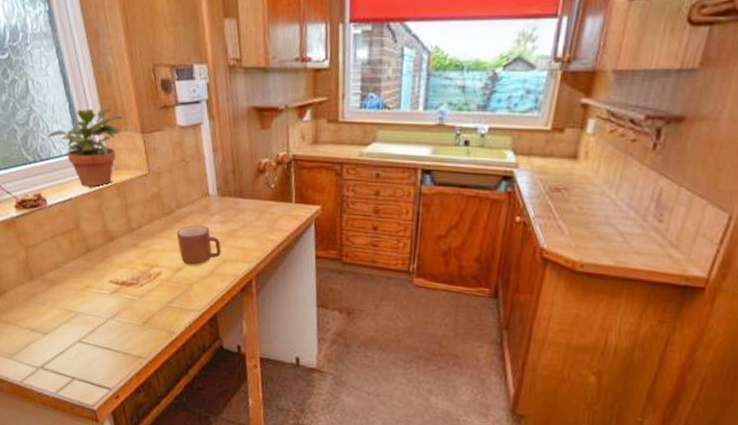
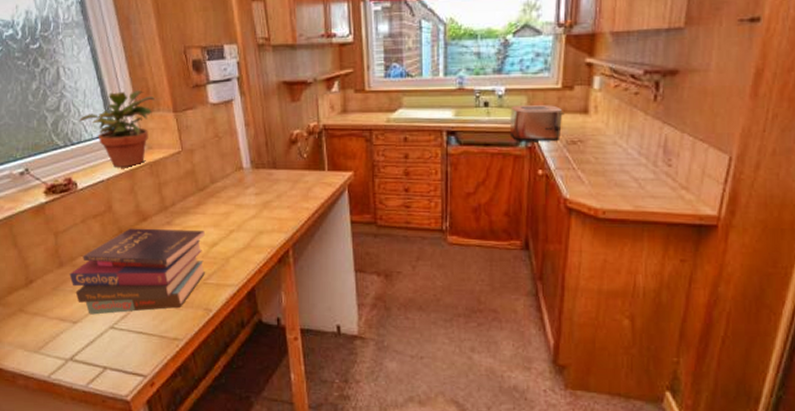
books: none [39,247,171,328] -> present [69,228,206,315]
mug: present [176,225,221,267] -> none [211,199,257,241]
toaster: none [488,146,551,188] -> present [509,105,565,143]

